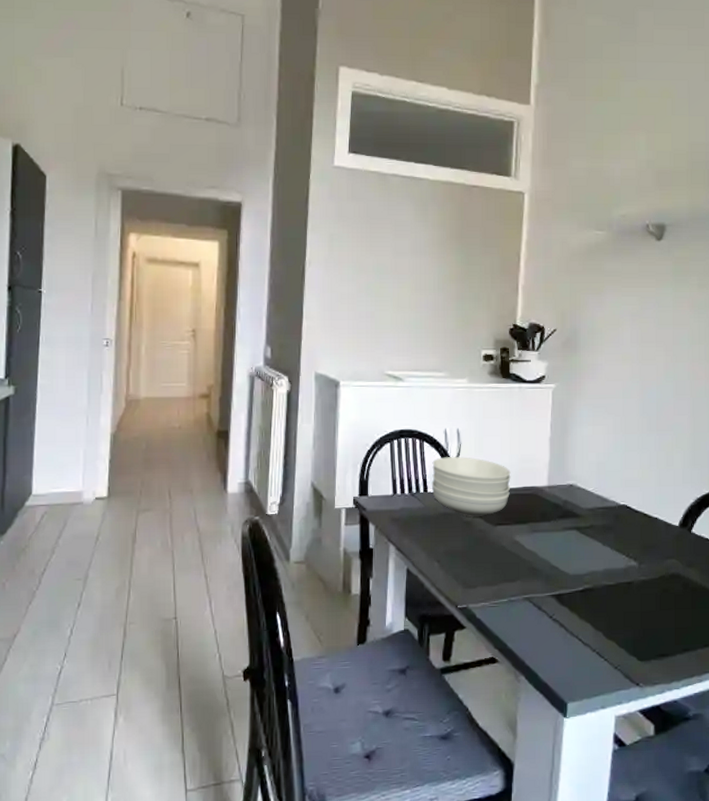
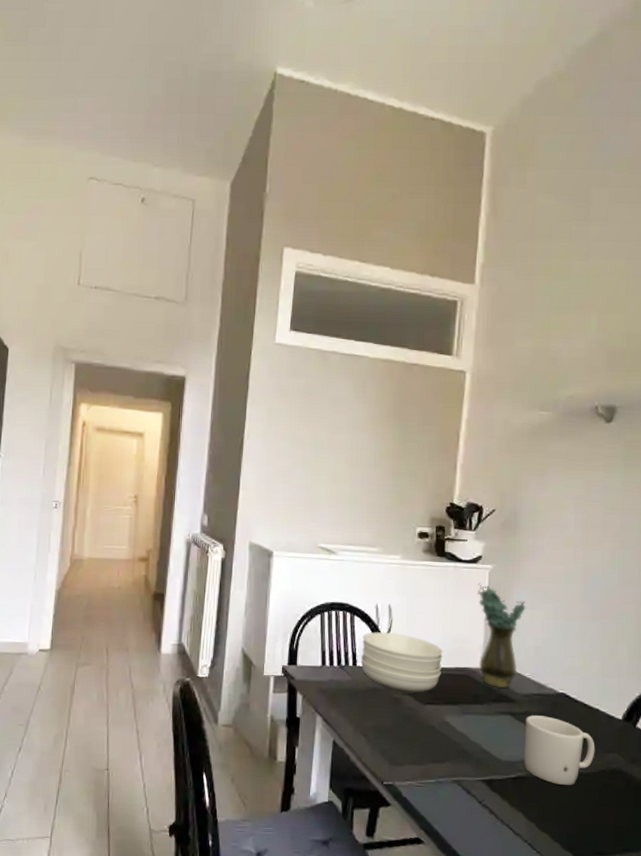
vase: none [542,402,588,504] -> present [478,583,526,688]
mug: none [590,528,655,594] -> present [524,715,595,786]

